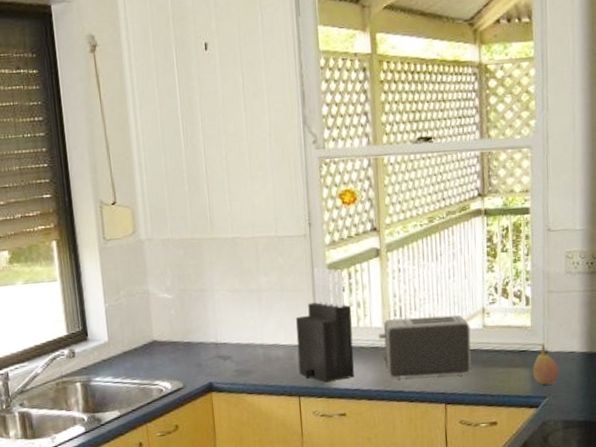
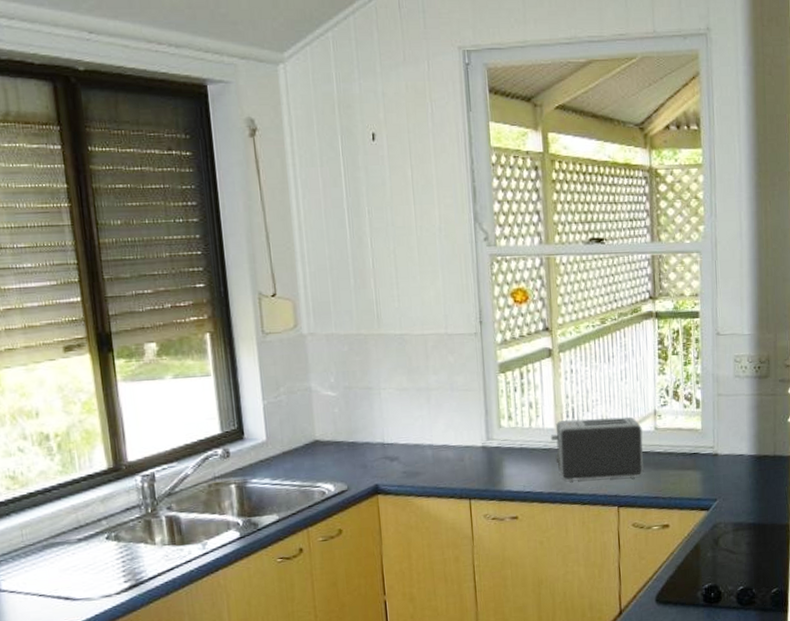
knife block: present [296,267,354,383] -> none [466,367,526,485]
fruit: present [532,344,560,385] -> none [703,447,729,488]

